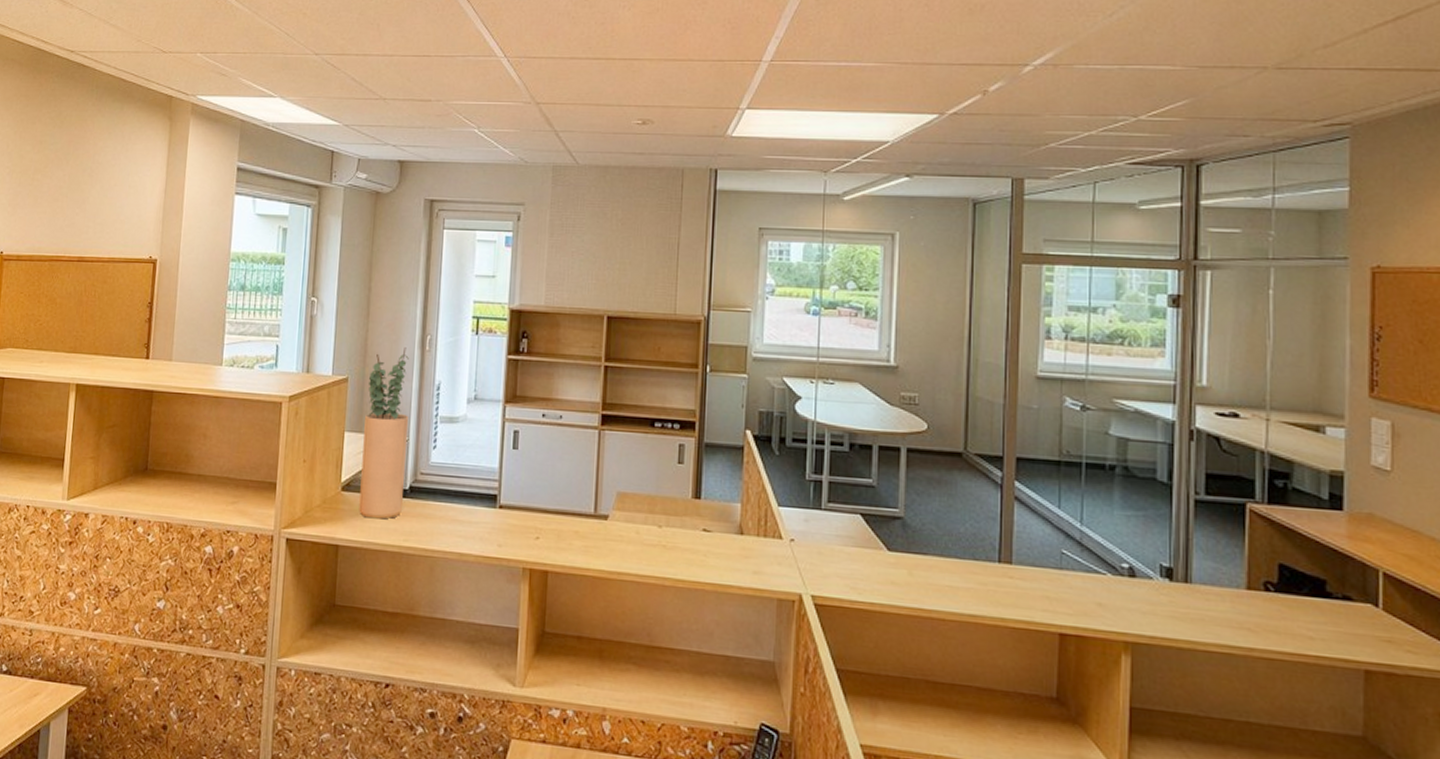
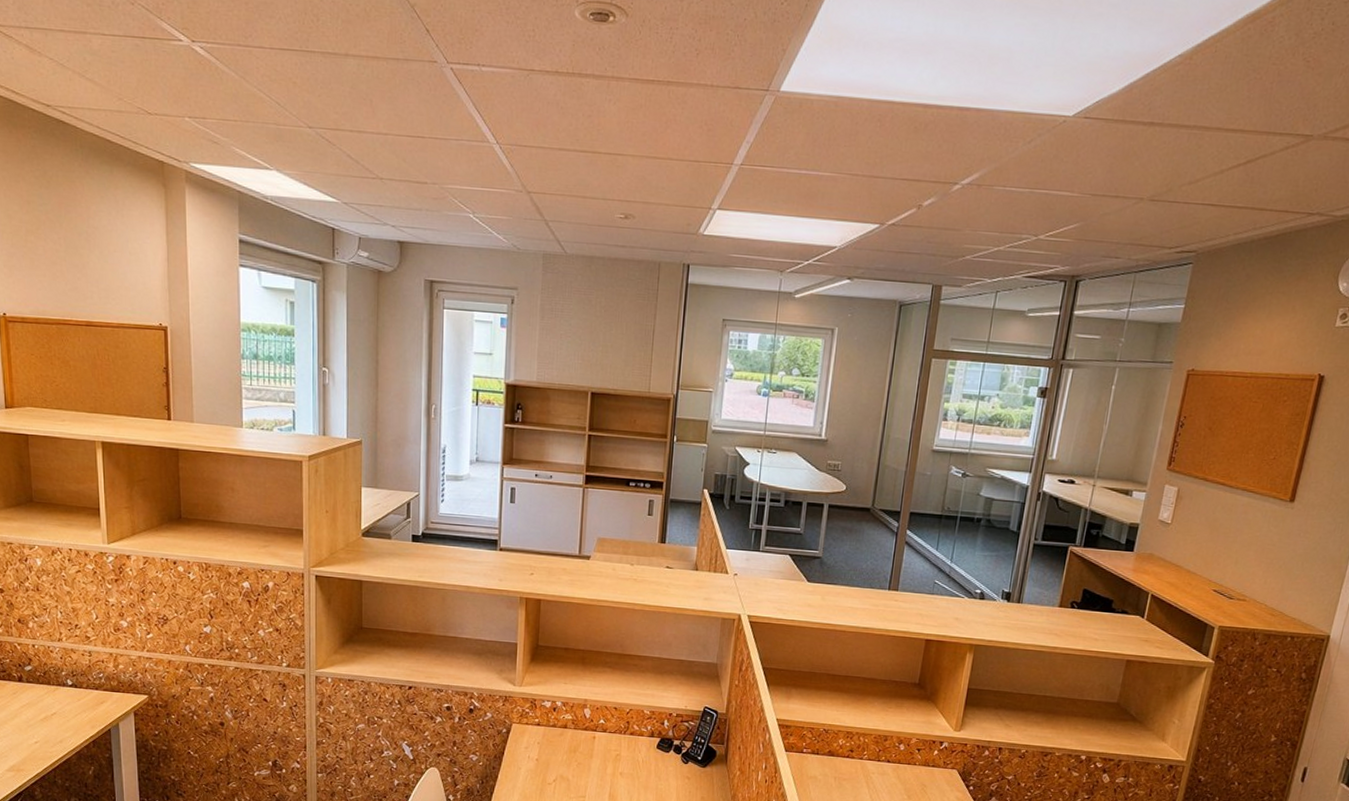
vase: present [359,347,409,519] -> none [378,415,419,560]

